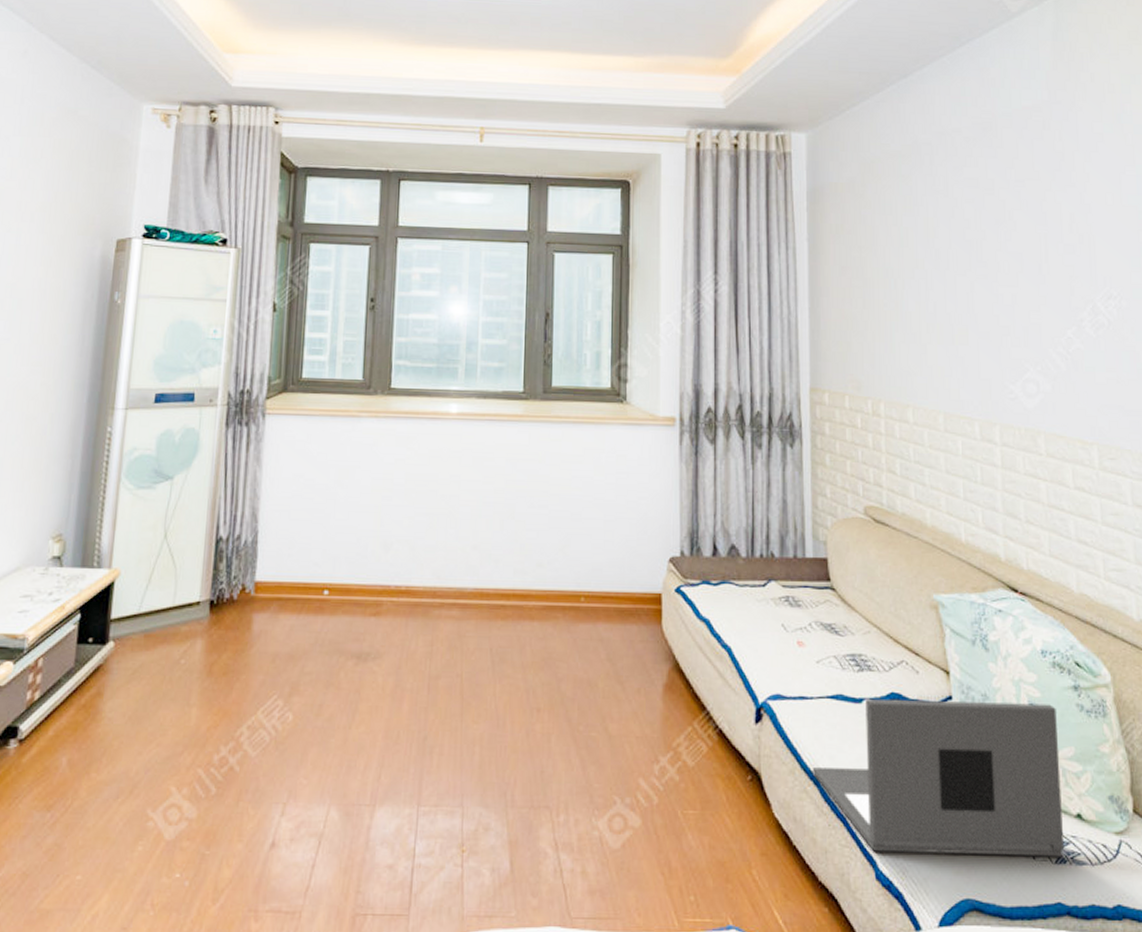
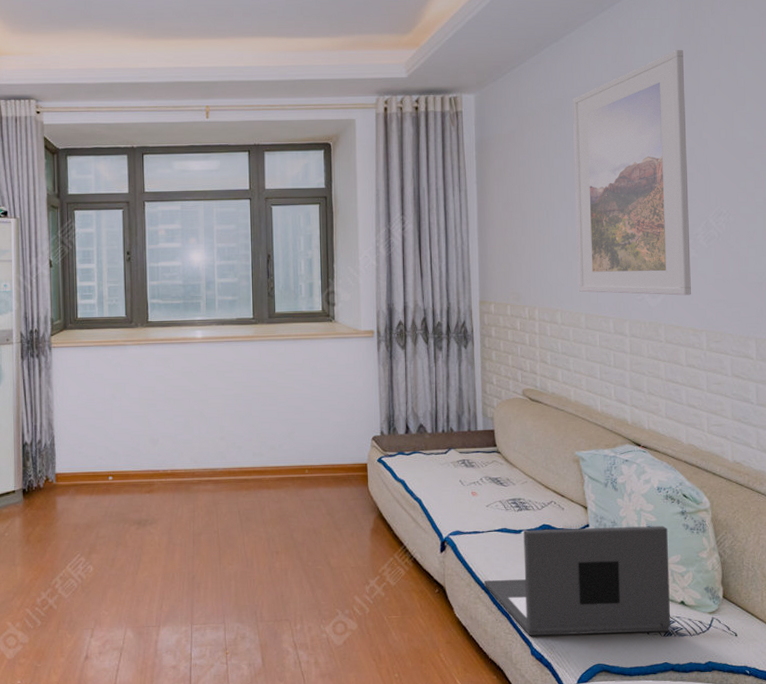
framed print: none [925,95,1077,397] -> present [573,49,691,296]

